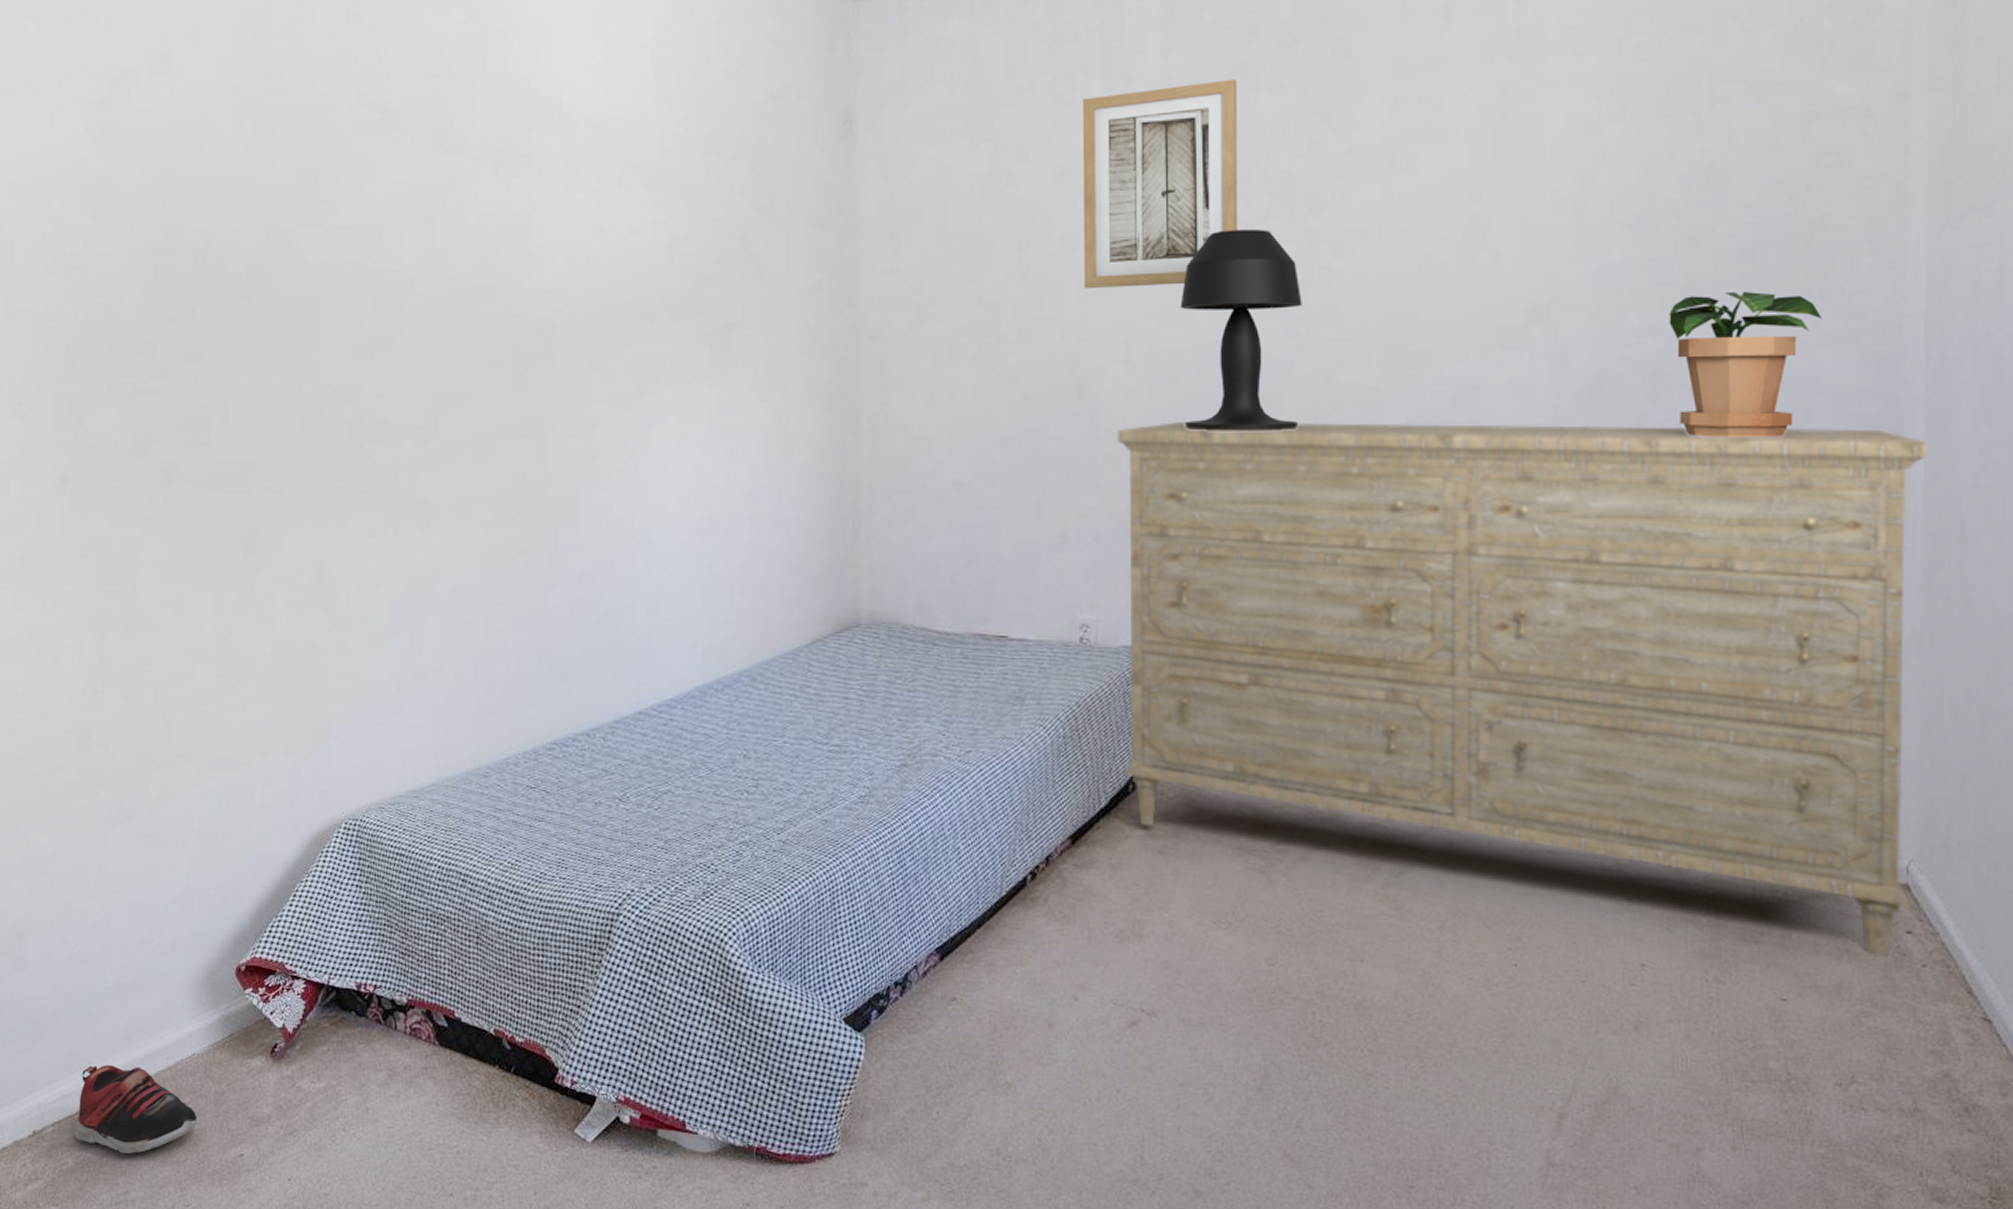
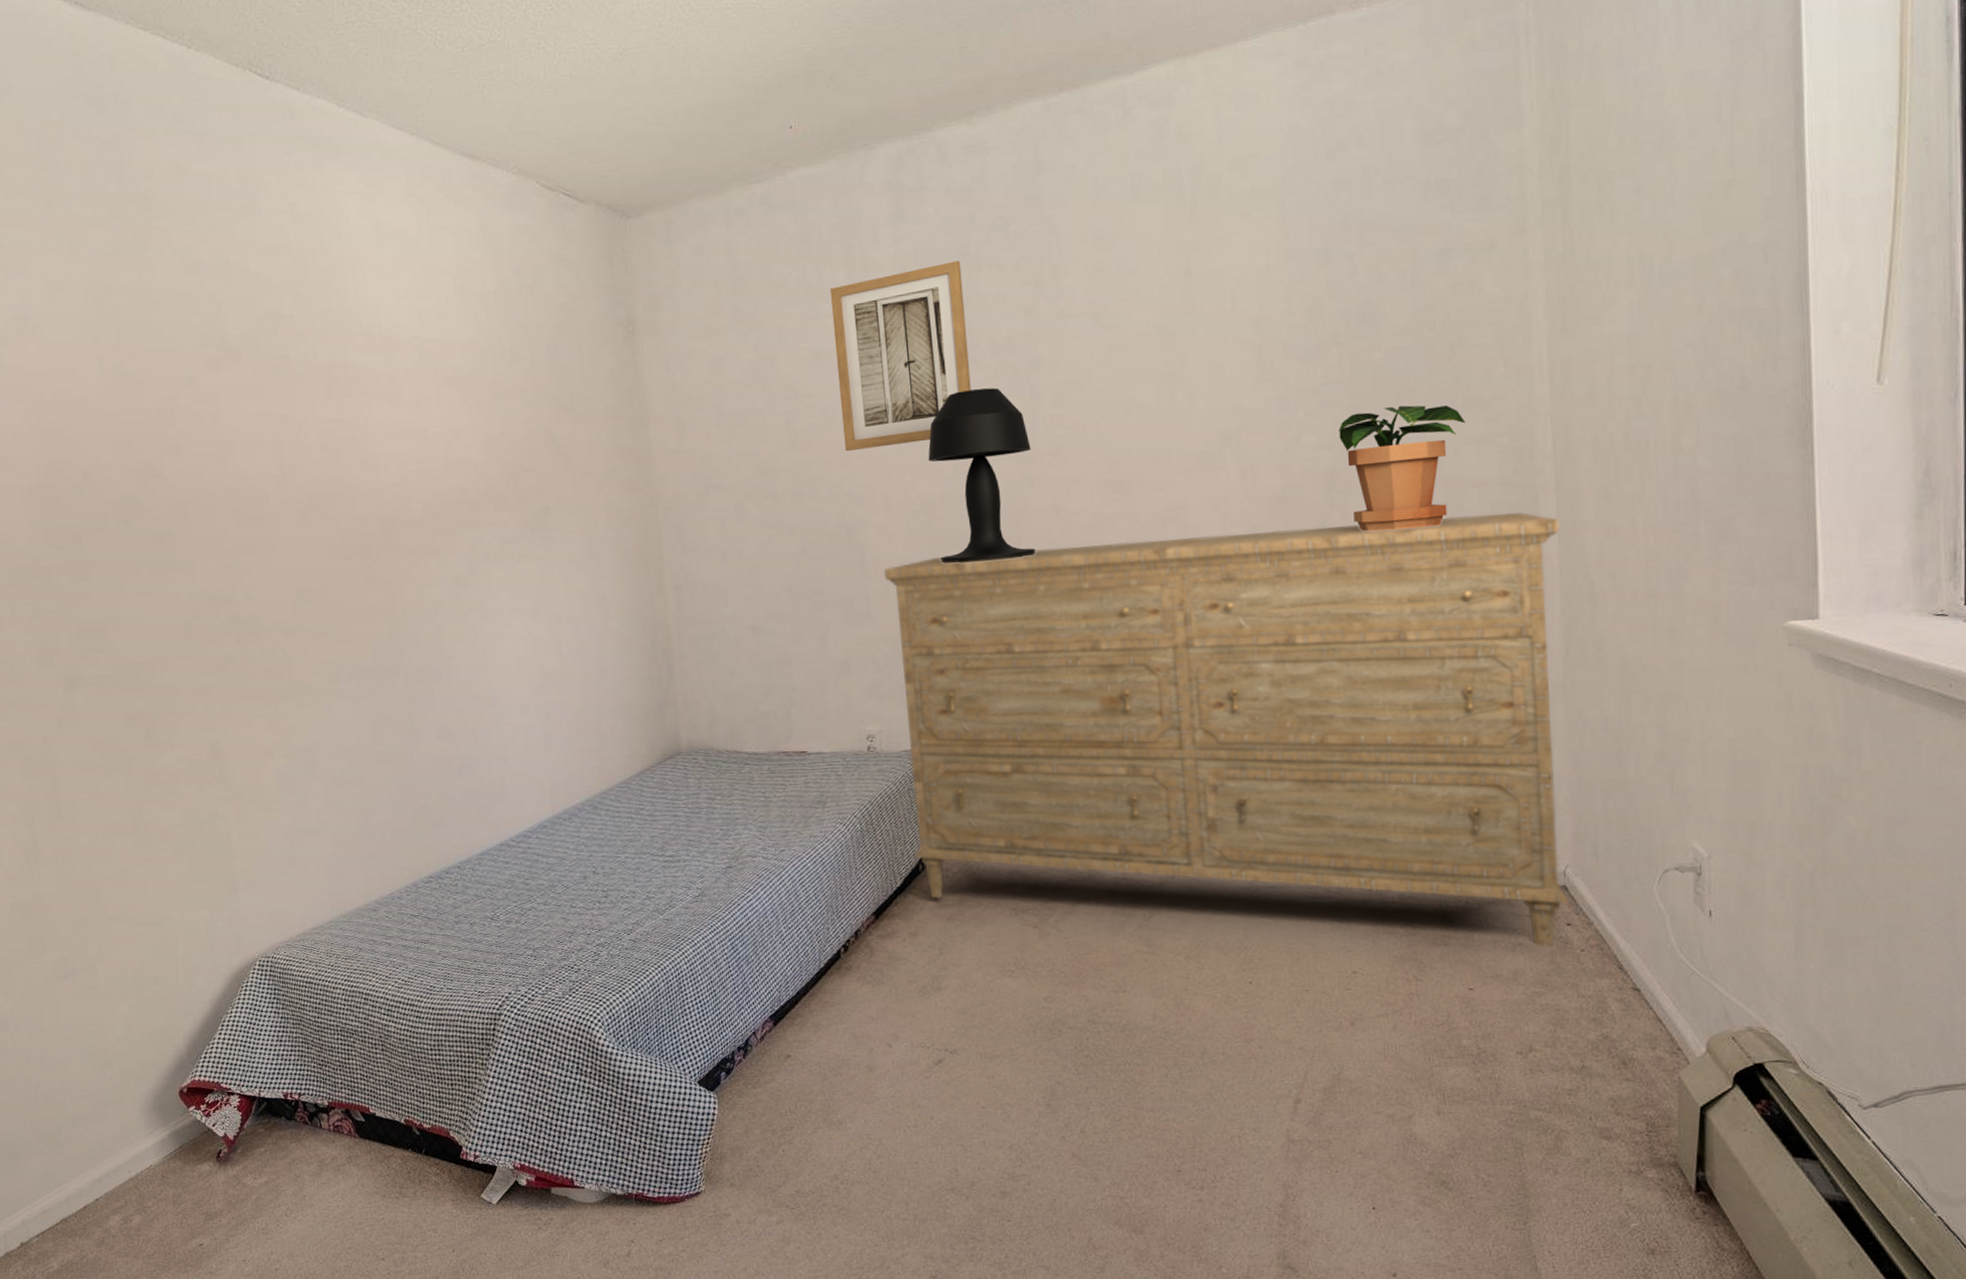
shoe: present [75,1065,199,1154] -> none [56,1181,162,1253]

